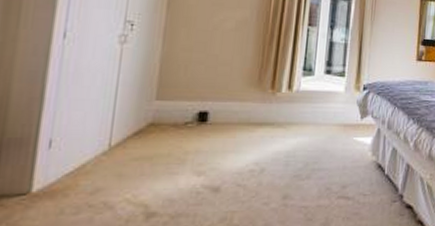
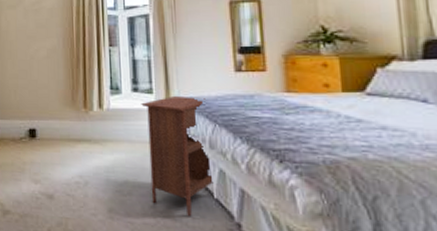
nightstand: none [329,79,390,194] -> present [141,95,213,217]

